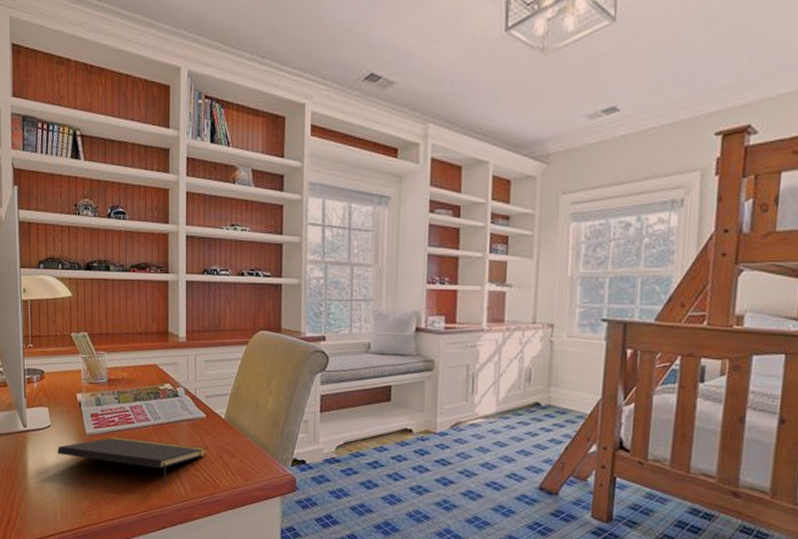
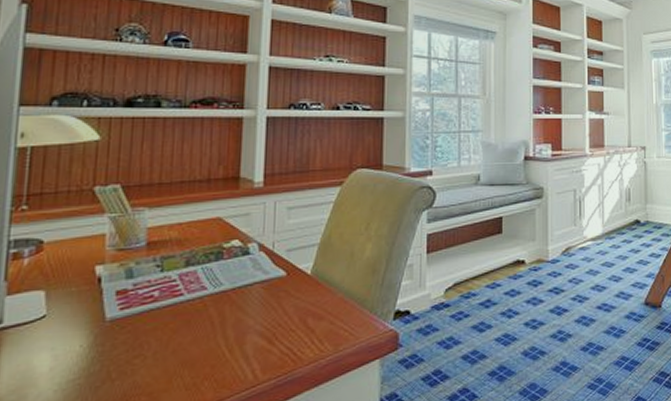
notepad: present [58,437,206,486] -> none [55,313,285,372]

